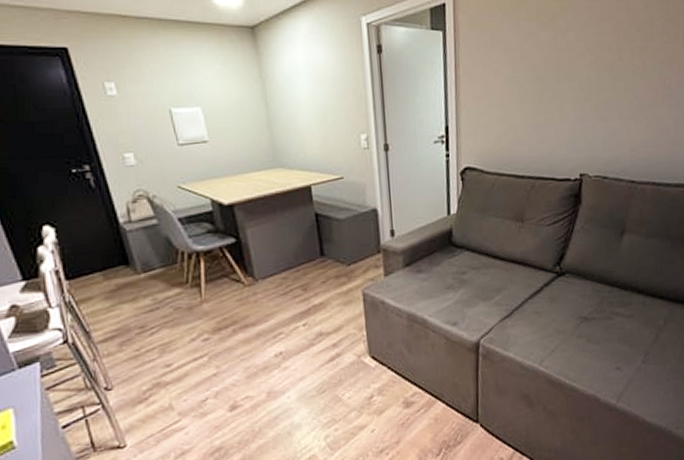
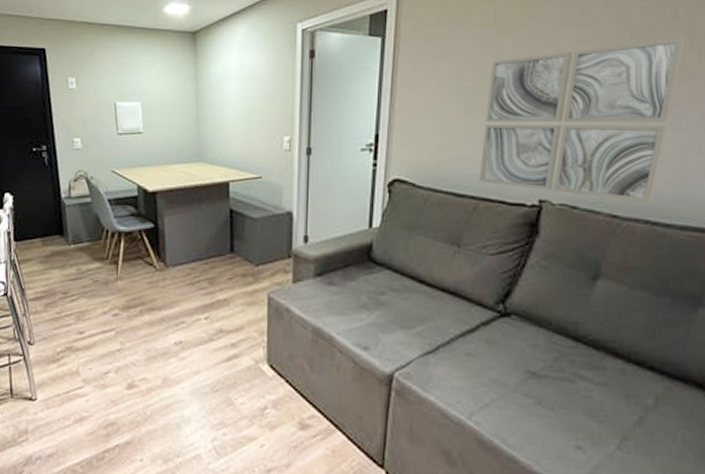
wall art: none [533,30,673,168] -> present [479,38,685,202]

